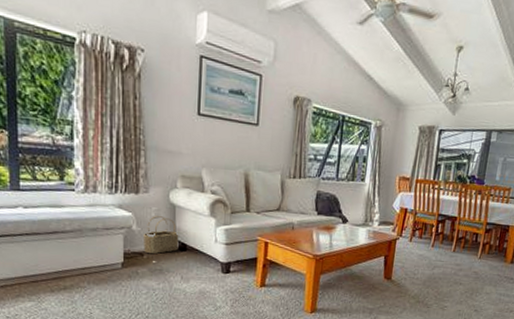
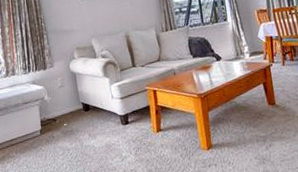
wicker basket: present [143,216,179,254] -> none [54,84,83,119]

